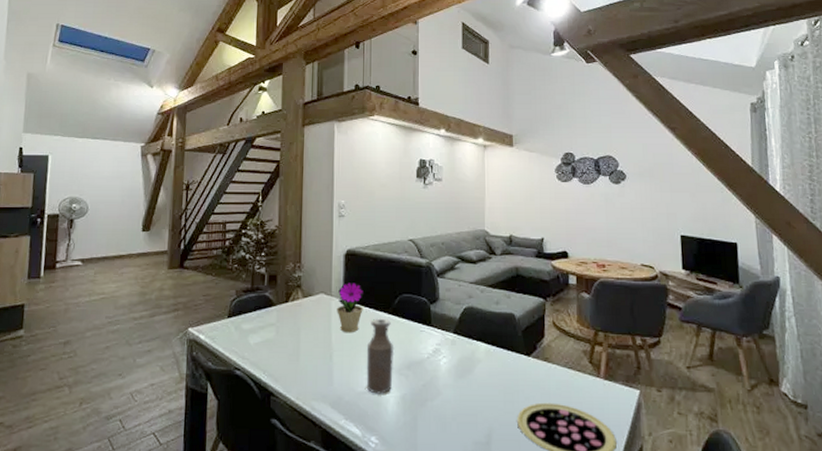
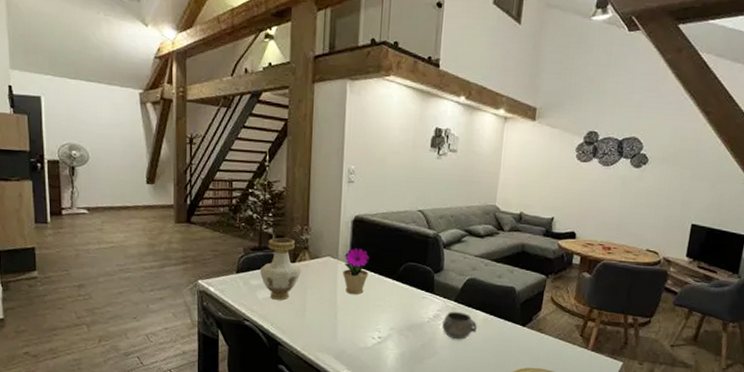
vase: none [251,277,294,344] -> present [259,237,301,300]
bottle: present [366,318,395,394] -> none [368,283,397,351]
decorative bowl: none [443,344,480,376] -> present [442,311,477,340]

